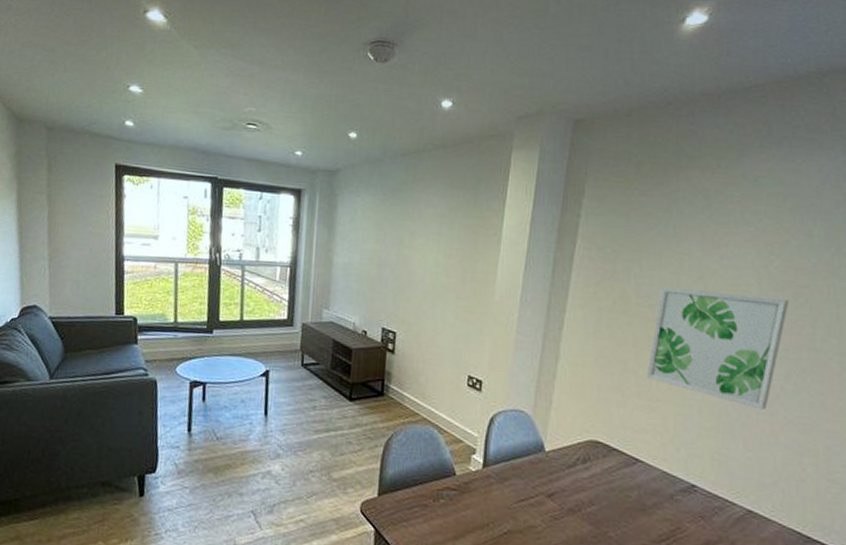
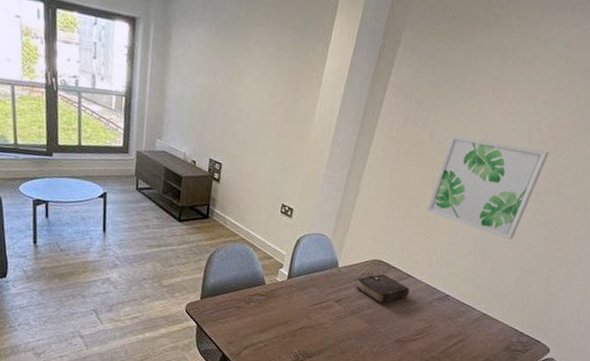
book: none [570,458,646,499] -> present [355,274,412,304]

